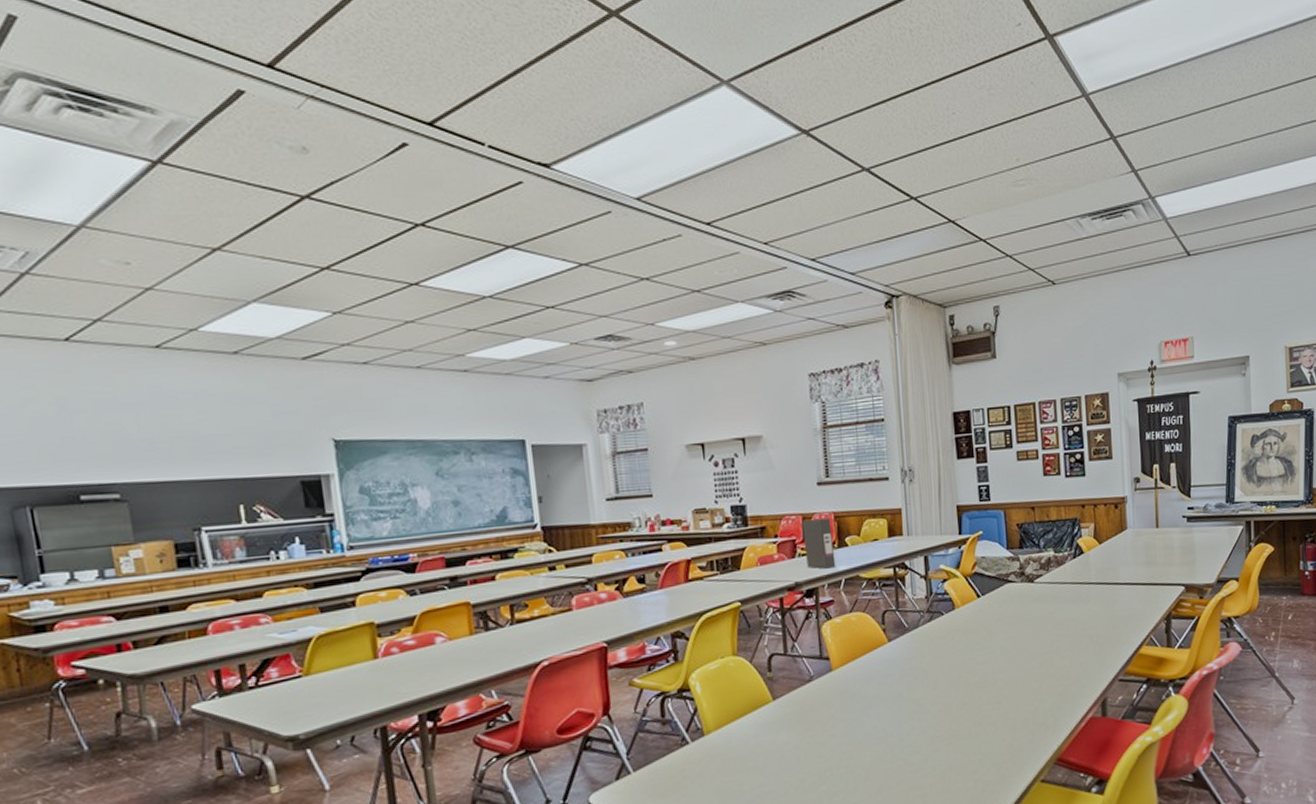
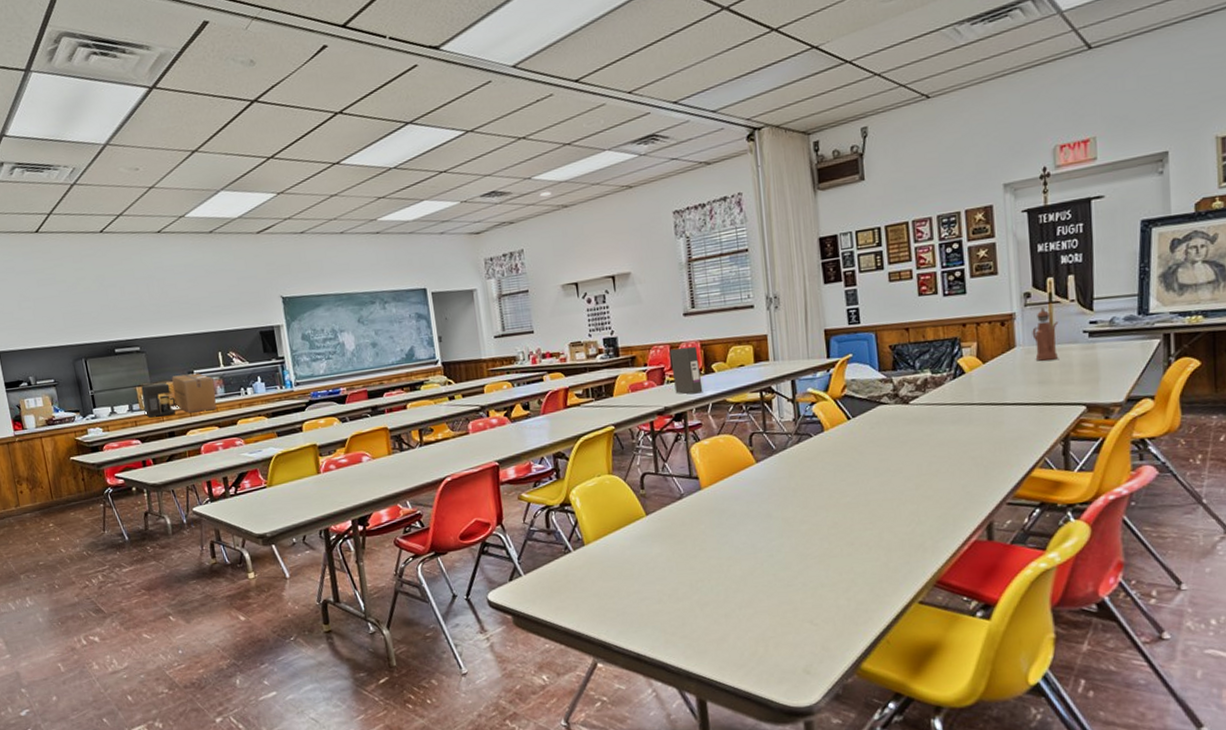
coffee maker: none [119,541,173,587] -> present [141,382,176,418]
box: none [167,530,234,582] -> present [172,373,217,413]
coffeepot: none [1141,492,1163,543] -> present [1032,307,1059,361]

